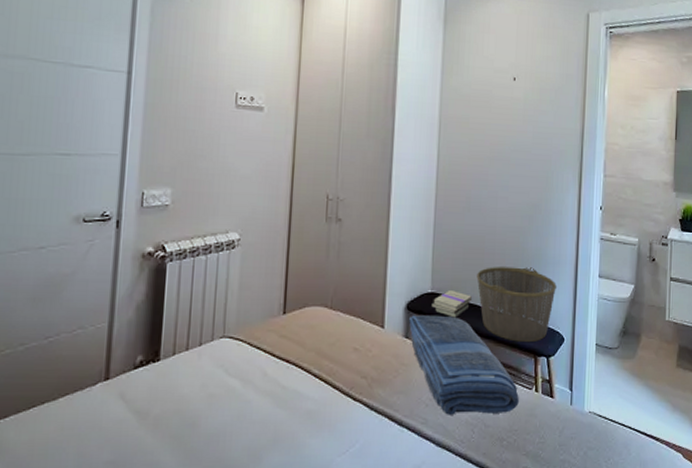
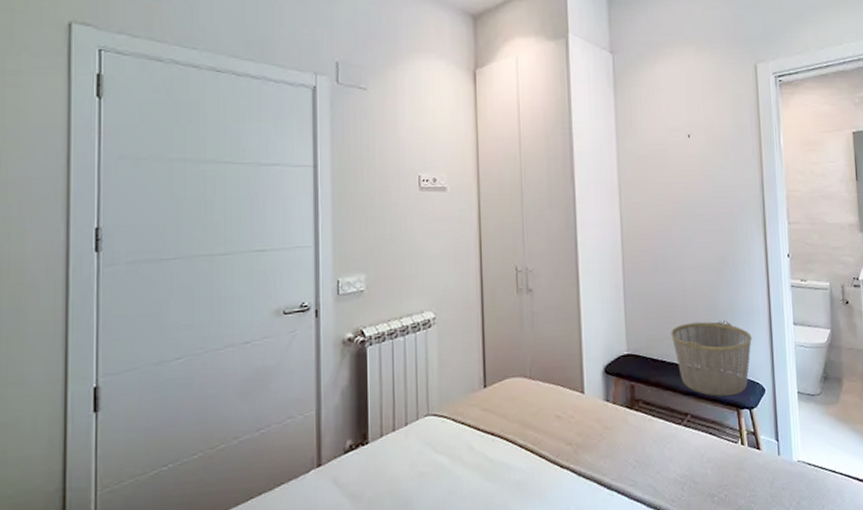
towel: present [408,315,519,415] -> none [607,376,726,475]
books: present [431,289,472,318] -> none [629,349,668,378]

